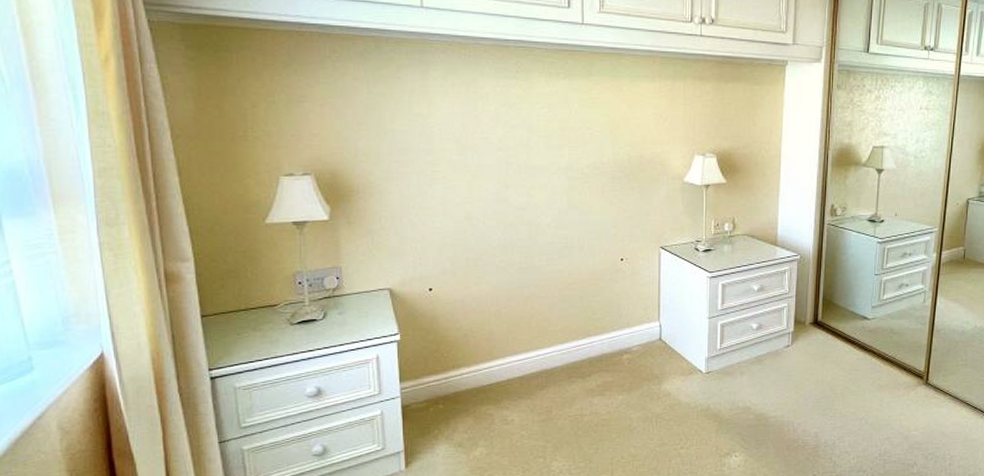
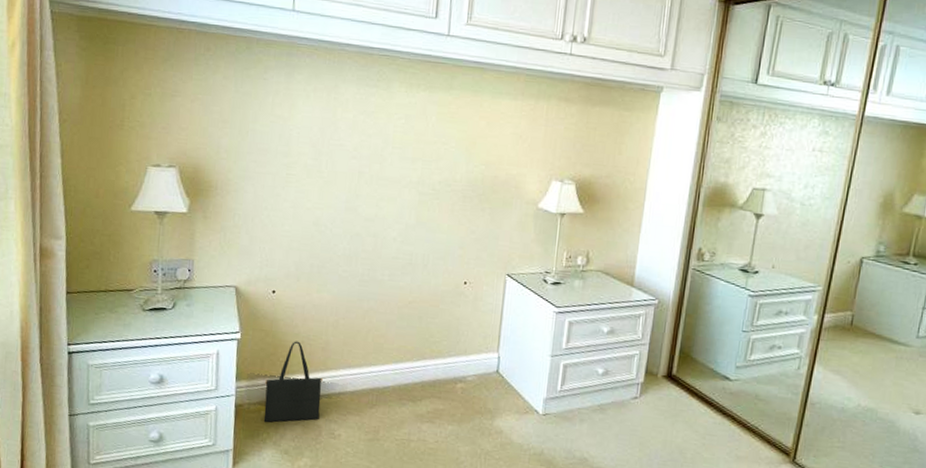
tote bag: none [430,335,490,419] -> present [264,341,323,423]

